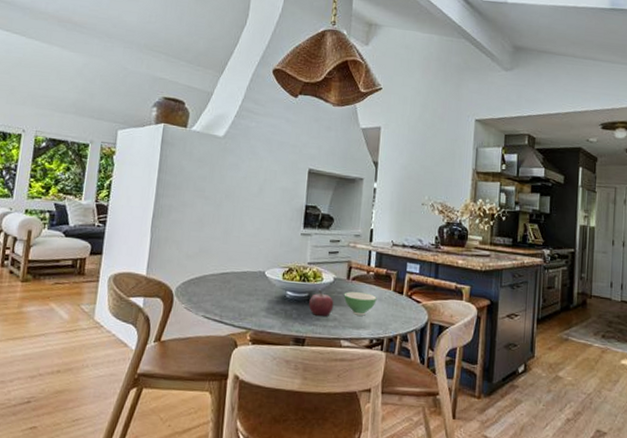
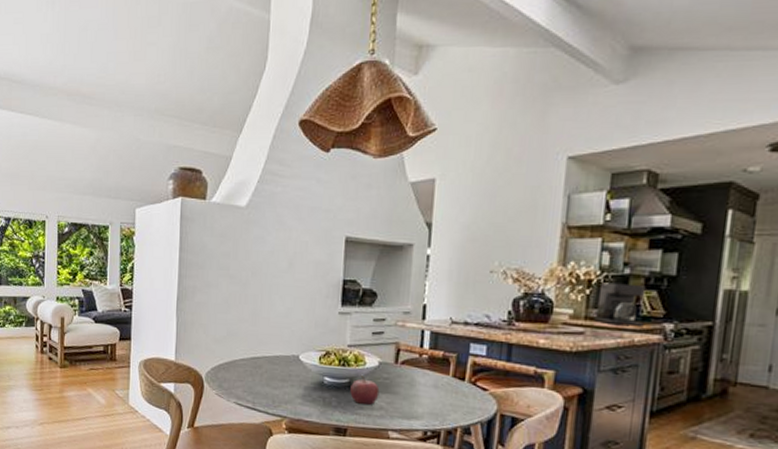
bowl: present [343,291,377,316] -> none [391,377,432,405]
coffee maker: none [496,216,531,252] -> present [594,282,646,327]

